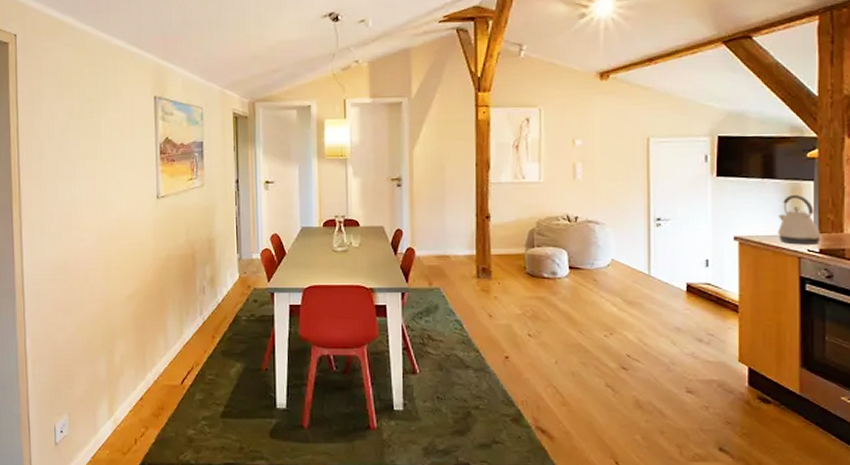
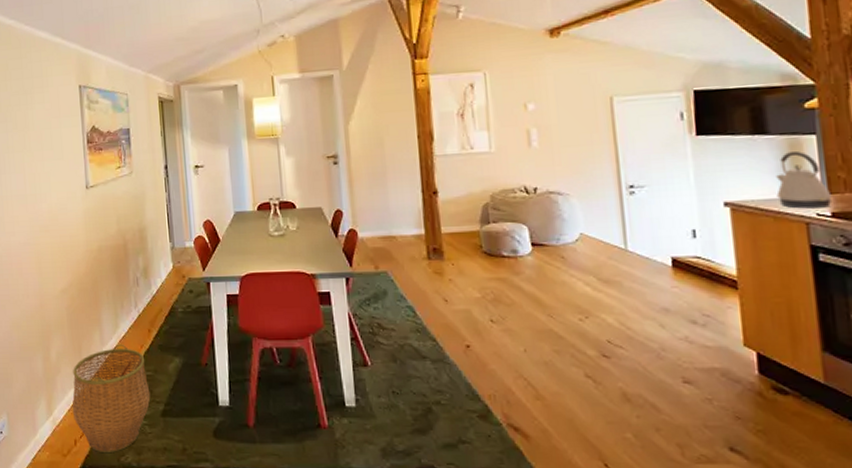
basket: none [133,349,211,452] -> present [71,344,151,453]

